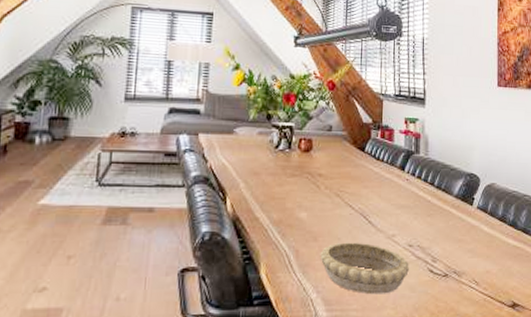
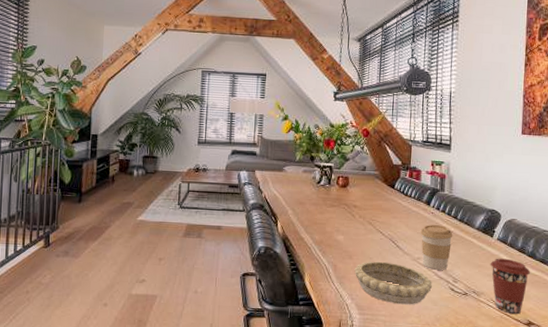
coffee cup: none [395,194,430,248] -> present [420,225,453,270]
coffee cup: none [470,230,513,296] -> present [490,258,531,315]

